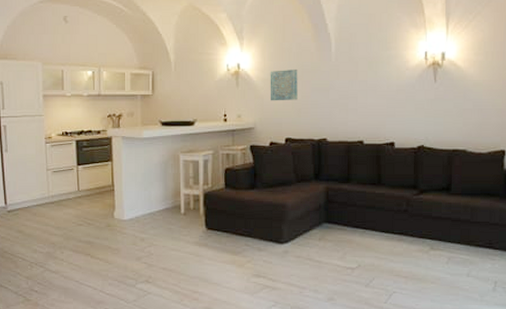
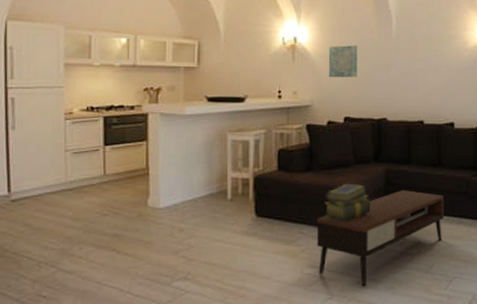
coffee table: none [261,207,384,297] -> present [316,190,444,287]
stack of books: none [268,200,312,236] -> present [324,183,371,222]

